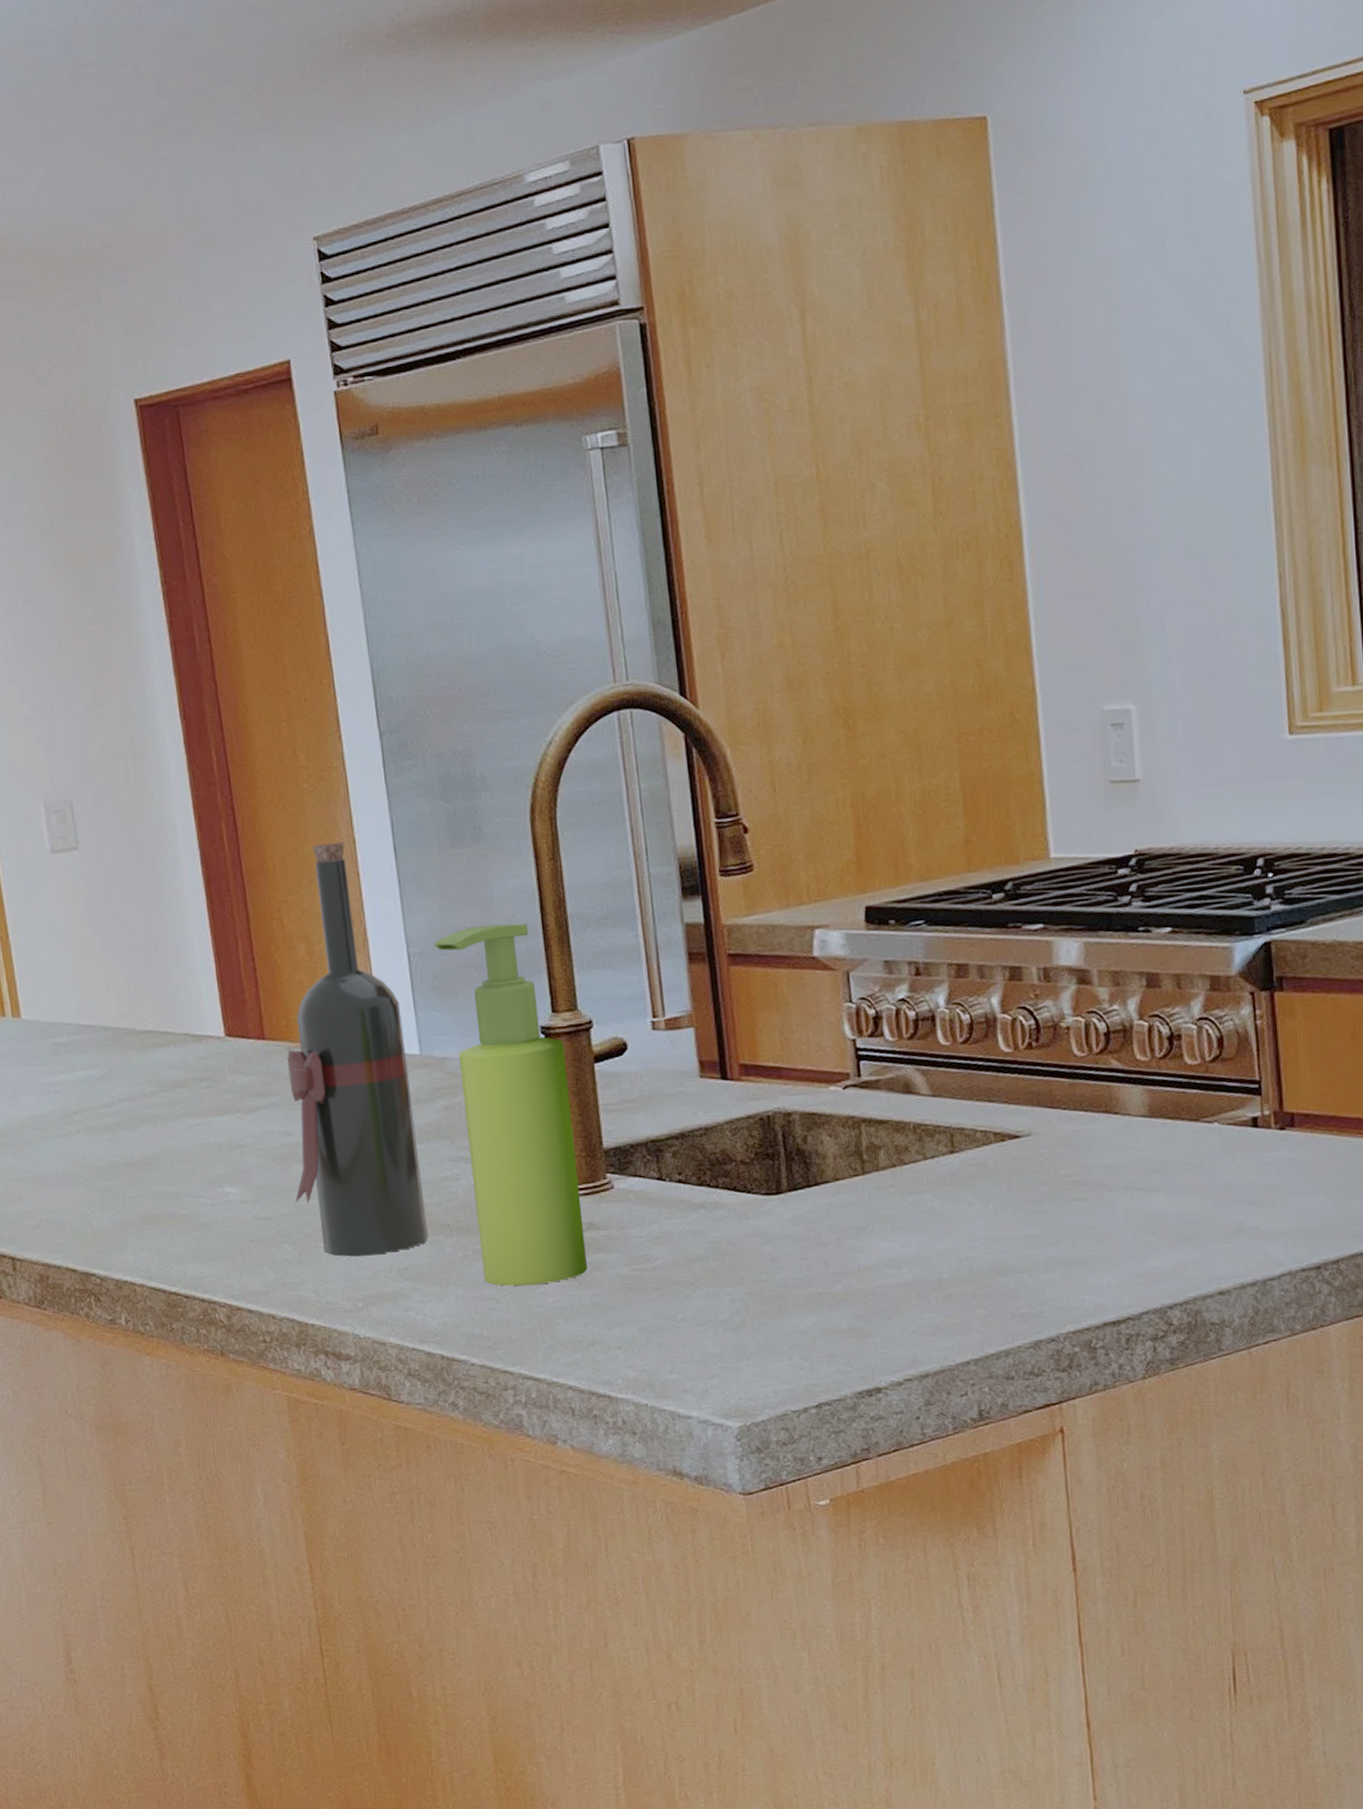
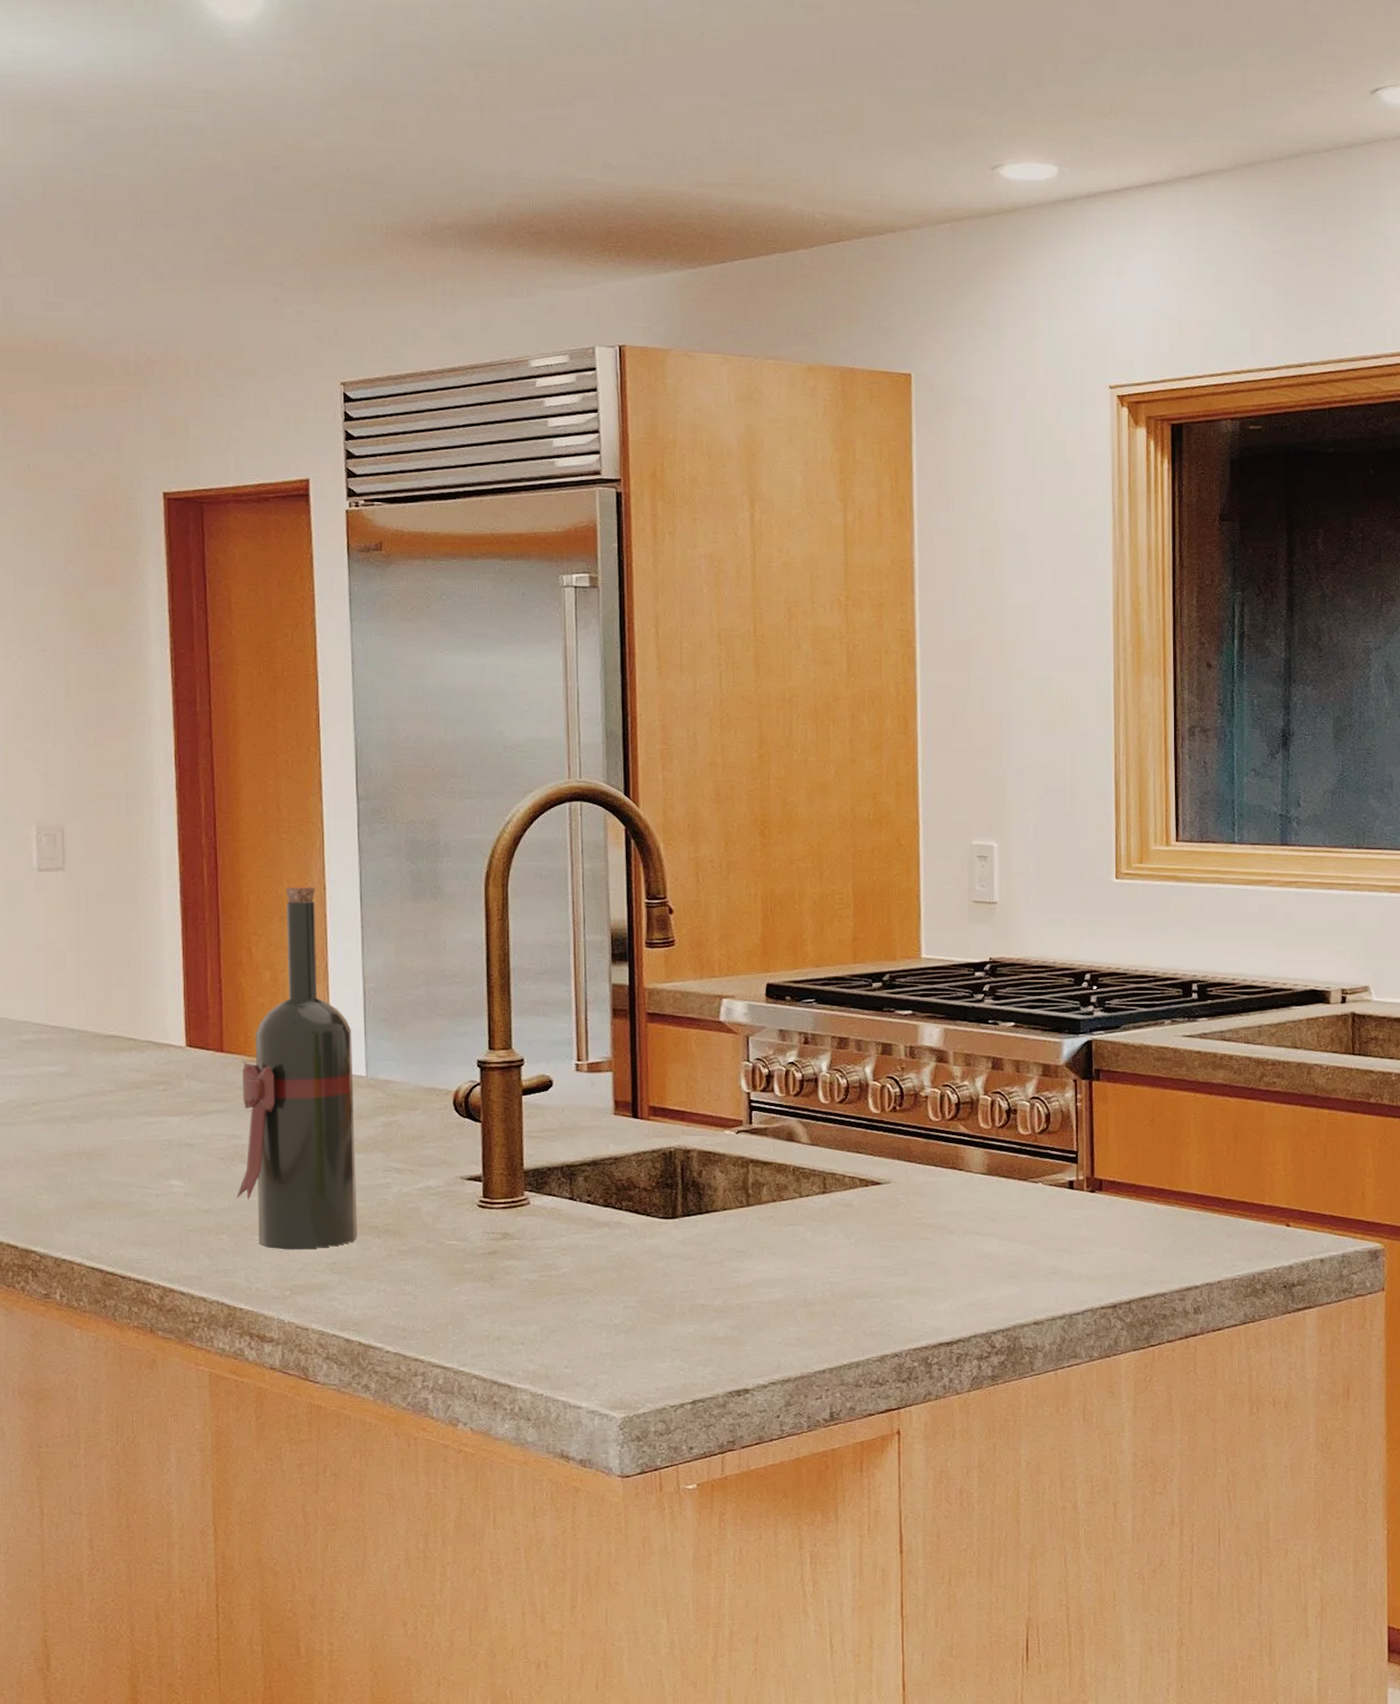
soap dispenser: present [434,923,587,1286] -> none [389,970,500,1285]

